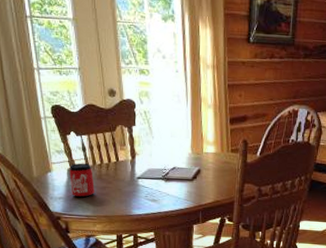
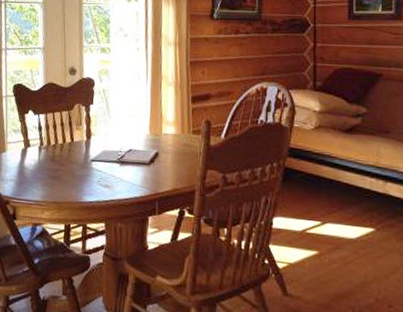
can: present [69,163,94,198] -> none [22,143,47,181]

